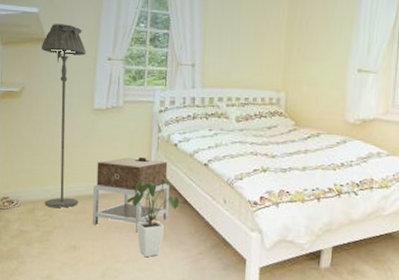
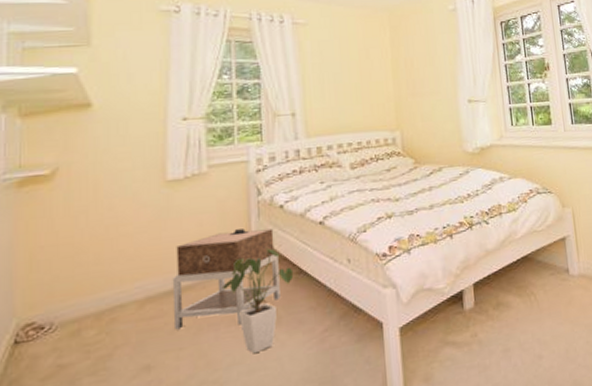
floor lamp: present [42,24,86,208] -> none [84,83,152,321]

